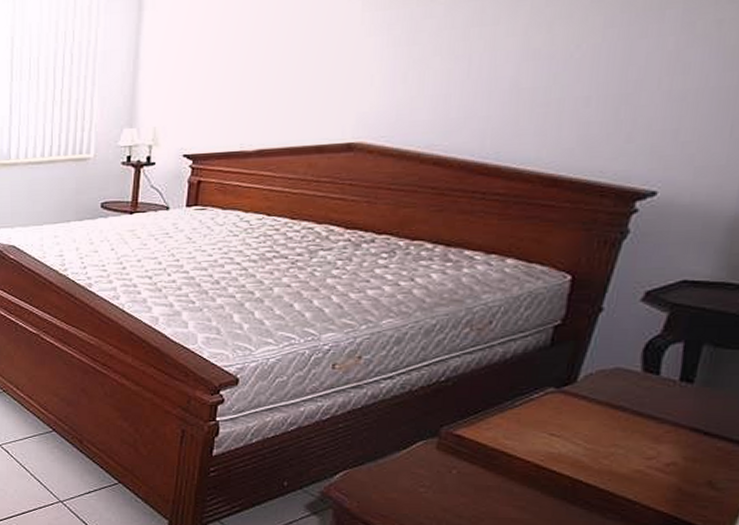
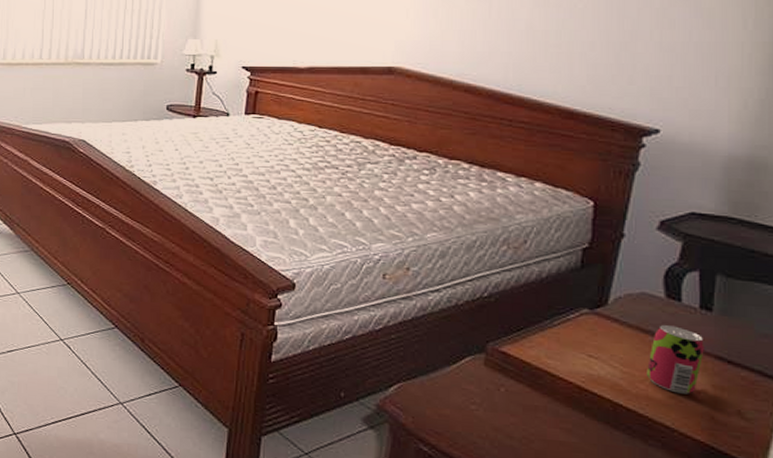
beverage can: none [612,400,680,467] -> present [647,325,704,394]

